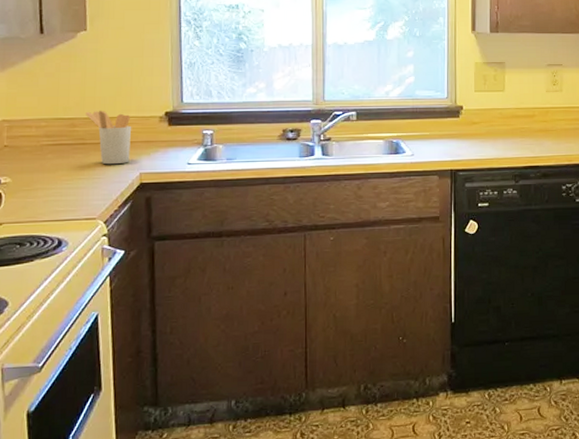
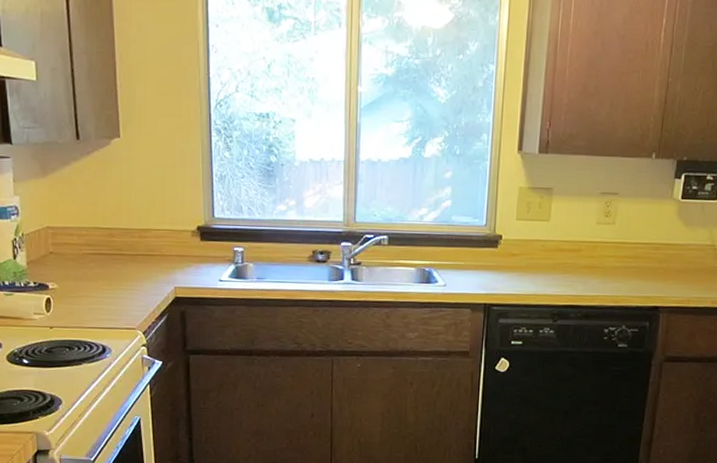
utensil holder: present [86,110,132,165] -> none [123,221,166,277]

